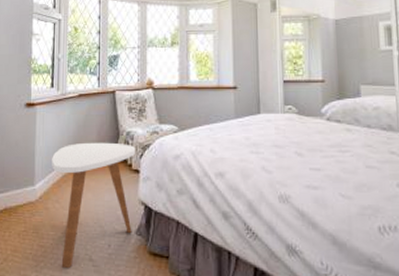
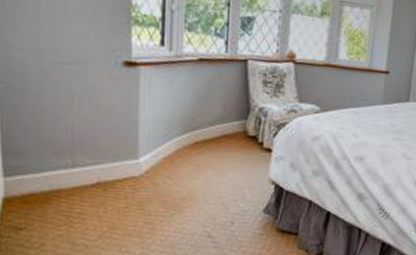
side table: present [52,142,135,269] -> none [162,115,268,246]

